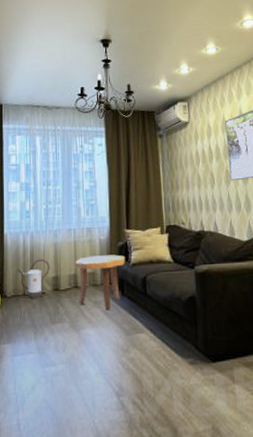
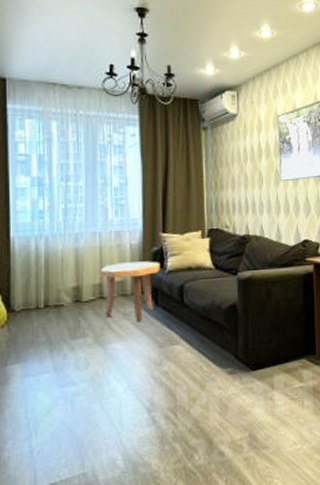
watering can: present [18,259,50,298] -> none [29,266,69,312]

